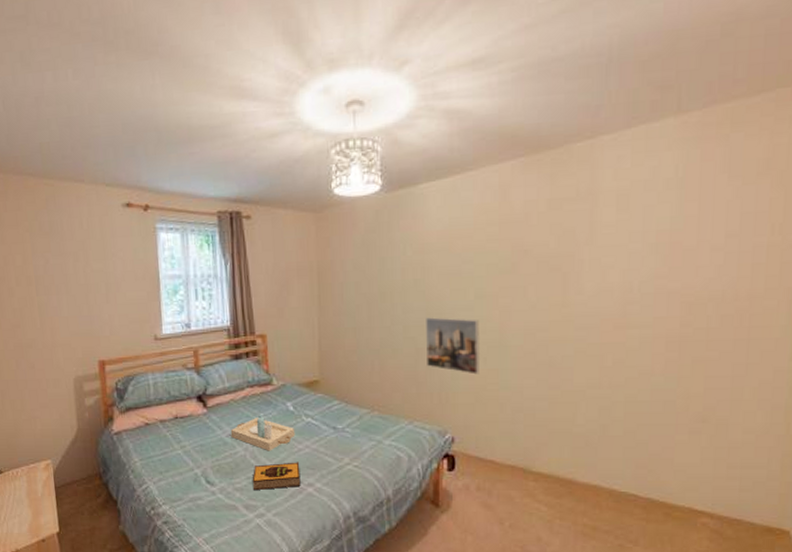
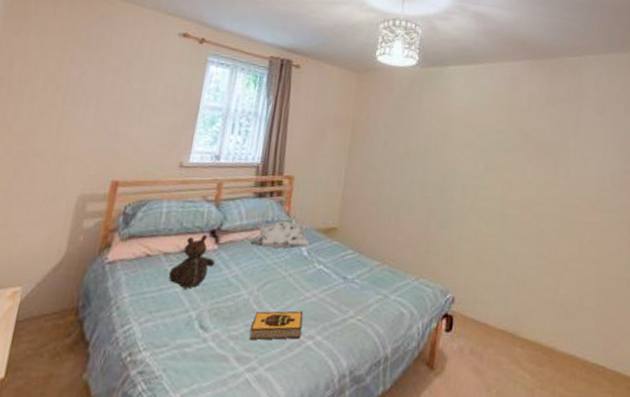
teddy bear: none [168,400,208,450] -> present [168,234,215,289]
serving tray: present [230,415,296,451] -> none [237,257,305,297]
decorative pillow: none [236,379,294,407] -> present [250,220,310,250]
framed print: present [424,317,479,375] -> none [438,180,486,238]

